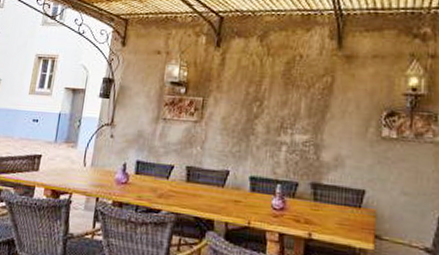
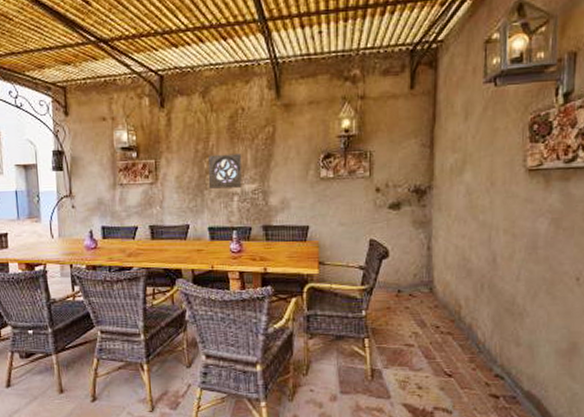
wall ornament: none [255,99,296,137] -> present [208,153,242,189]

